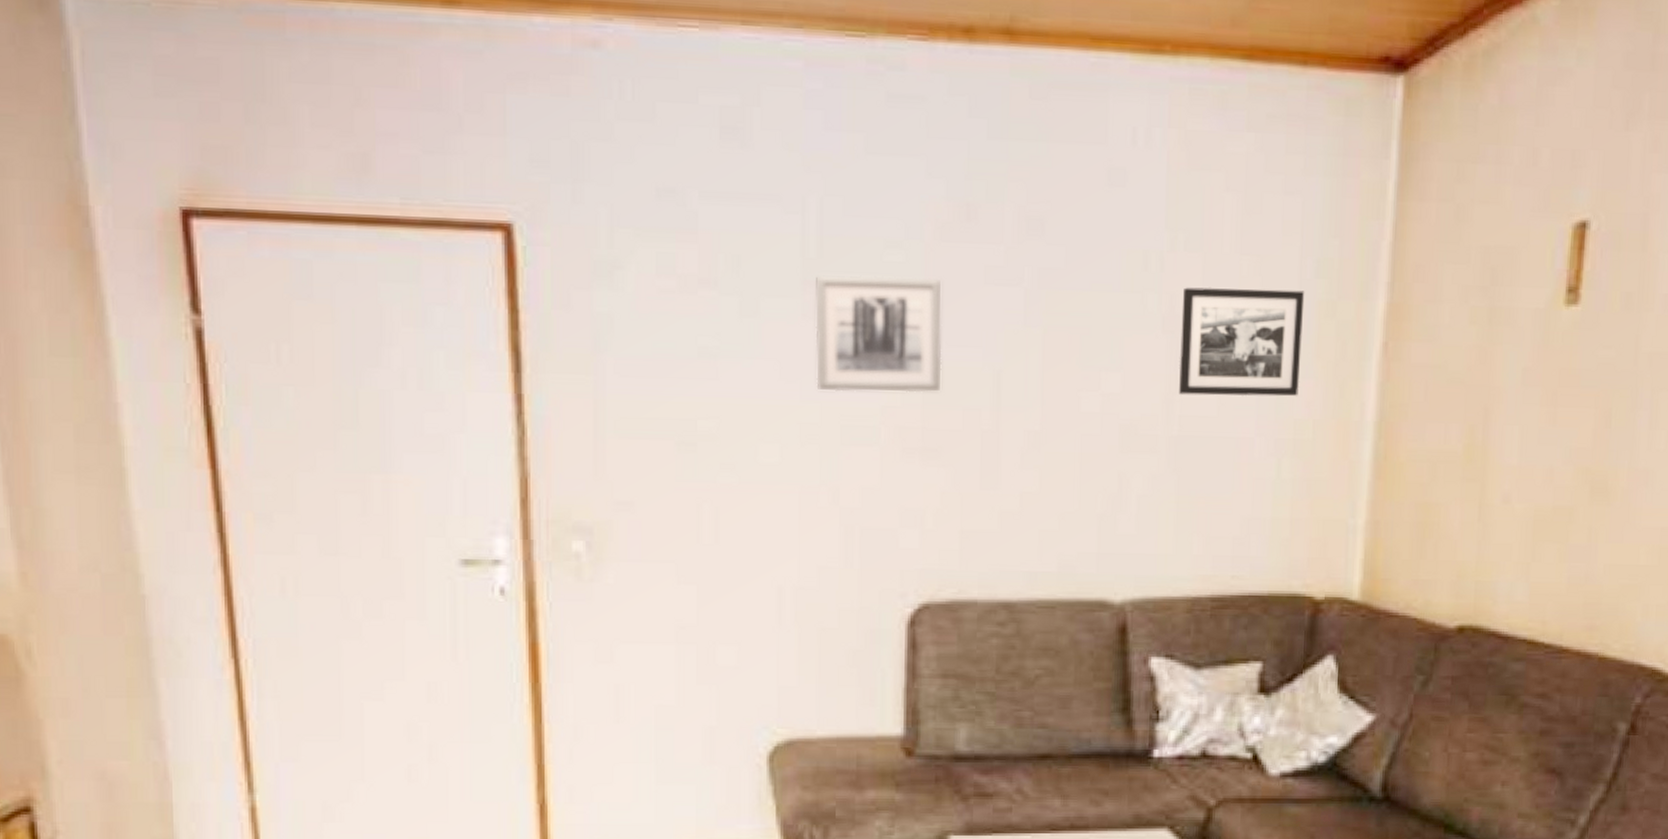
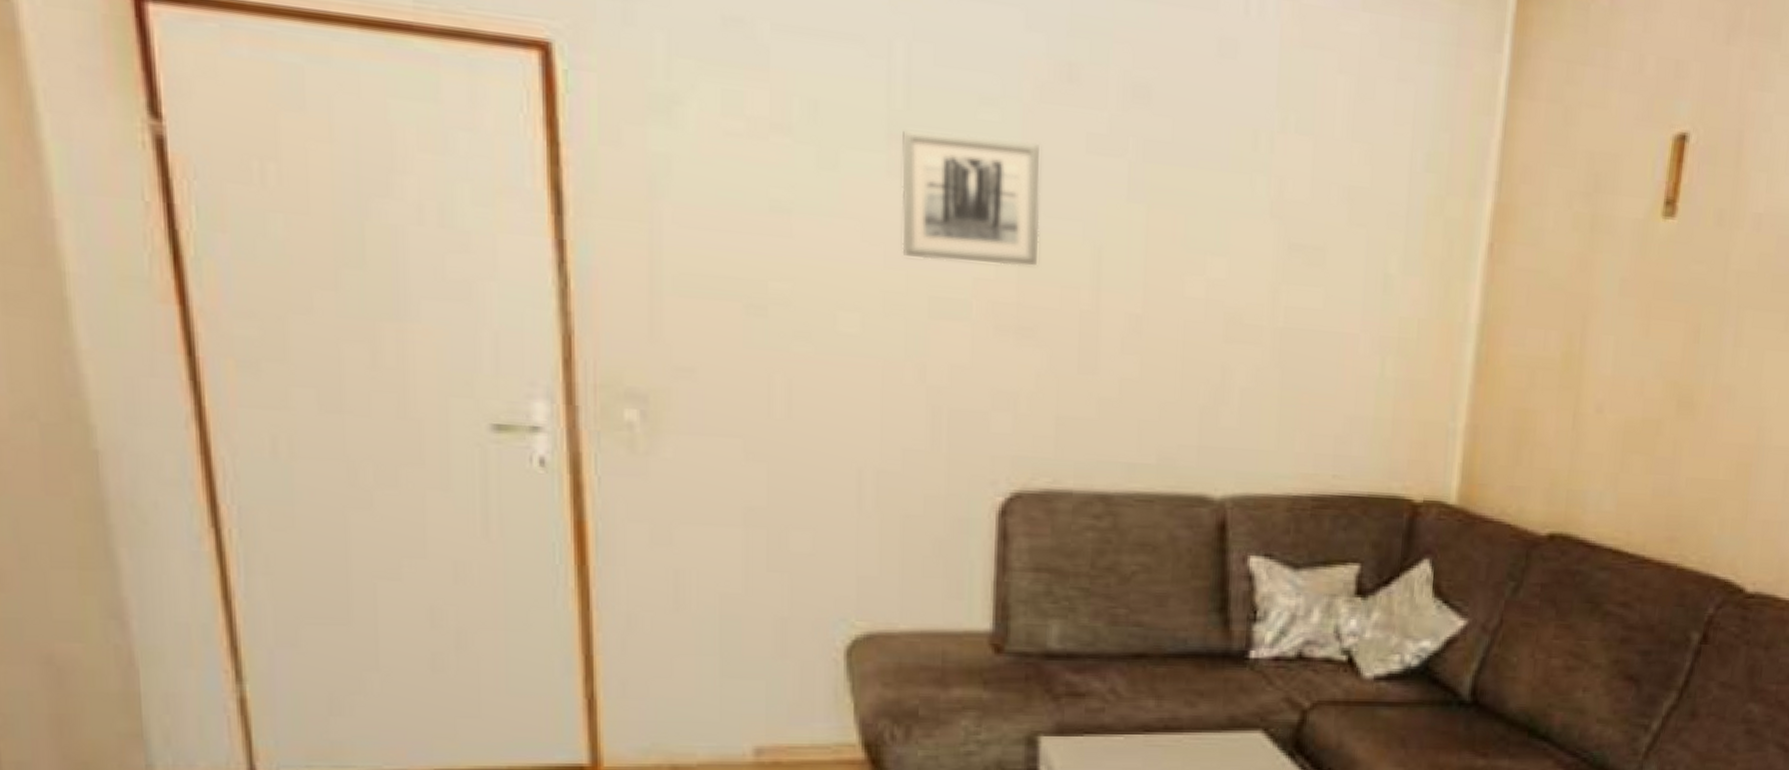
picture frame: present [1179,287,1305,397] -> none [1285,171,1415,293]

